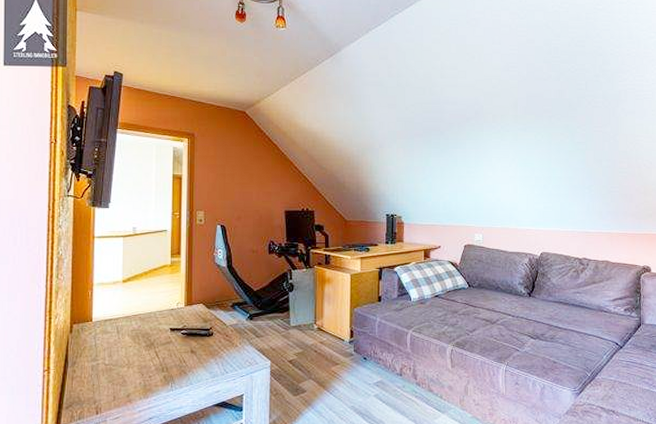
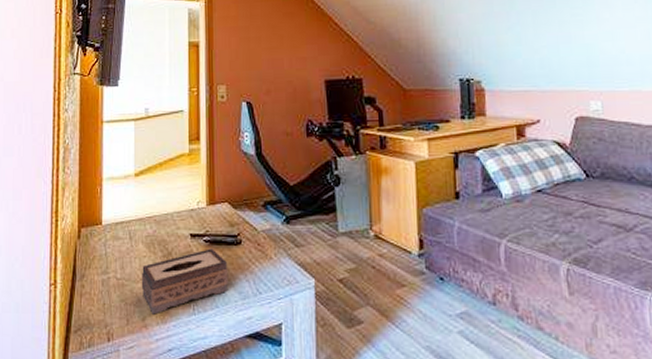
tissue box: none [126,339,201,392] -> present [141,248,229,315]

